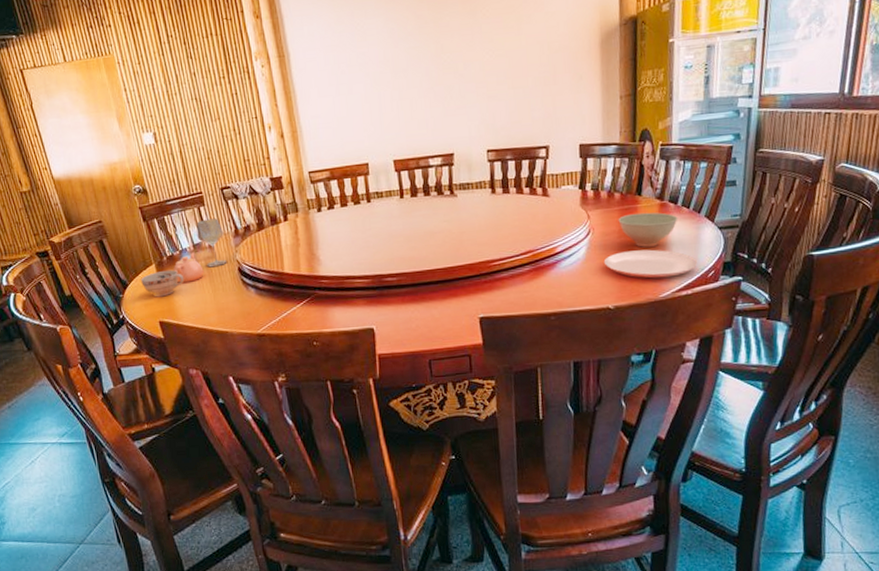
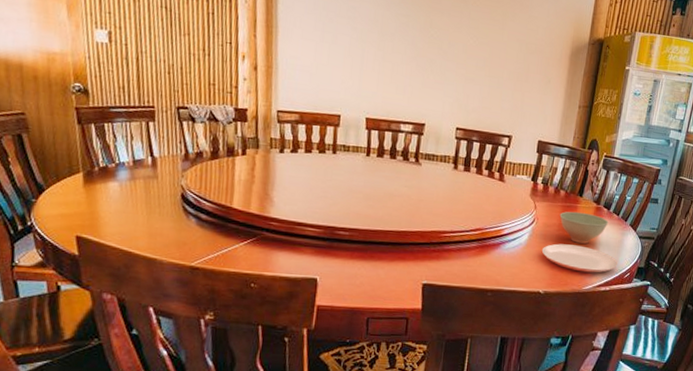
teacup: present [141,269,185,298] -> none [62,181,116,210]
teapot: present [172,252,204,283] -> none [103,168,141,200]
wine glass: present [196,218,227,268] -> none [140,135,172,189]

